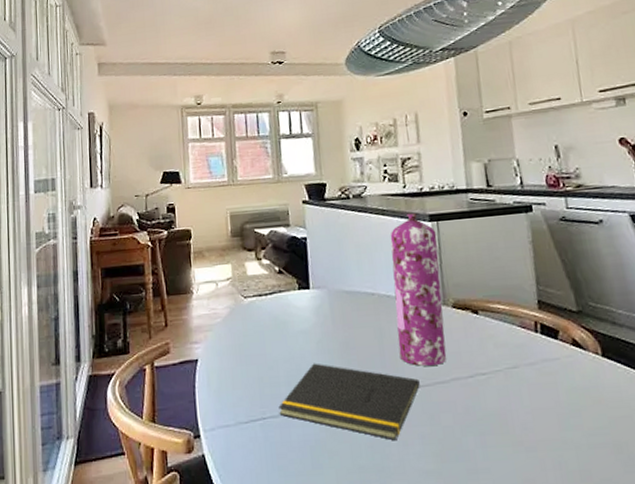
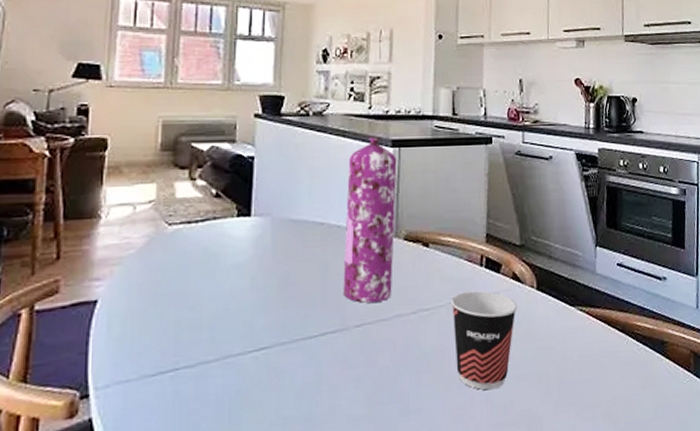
notepad: present [279,363,420,440] -> none [196,301,361,385]
cup: none [508,356,583,456] -> present [451,291,518,391]

